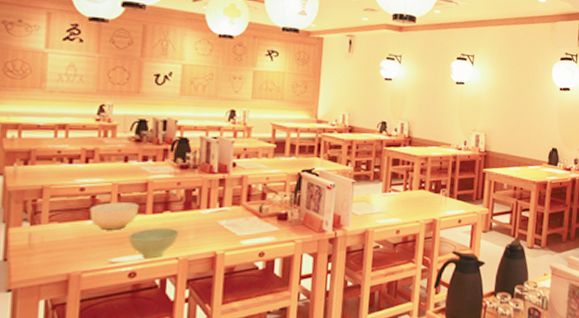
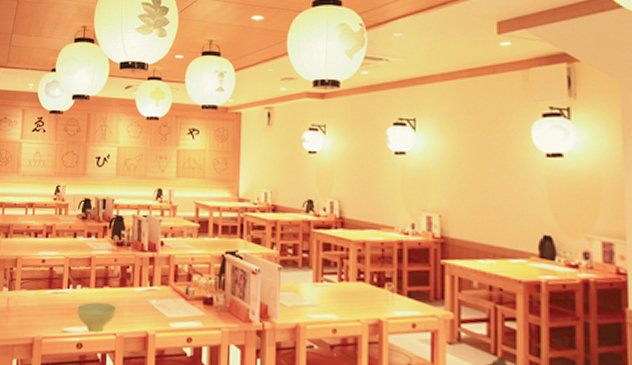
bowl: present [89,202,140,230] -> none [48,274,85,301]

